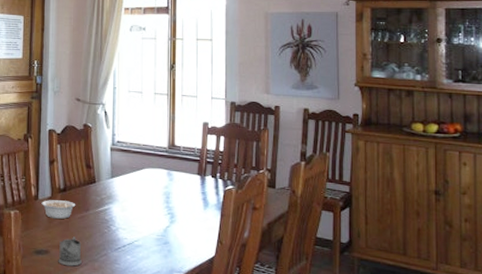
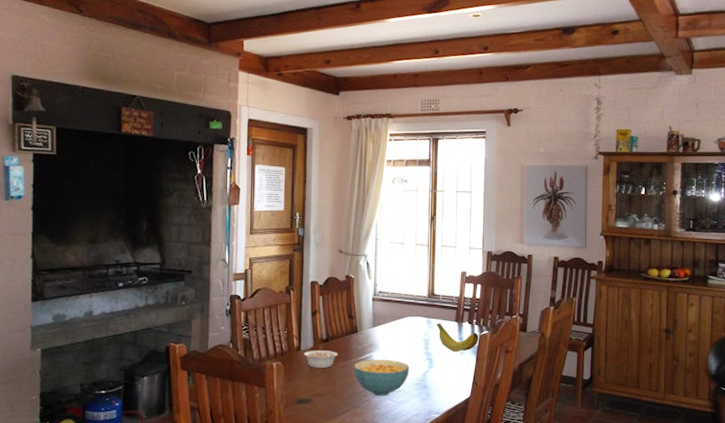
tea glass holder: present [58,236,82,266] -> none [320,385,344,413]
cereal bowl: none [92,211,150,251] -> present [353,359,410,396]
fruit: none [178,176,223,207] -> present [437,323,479,352]

